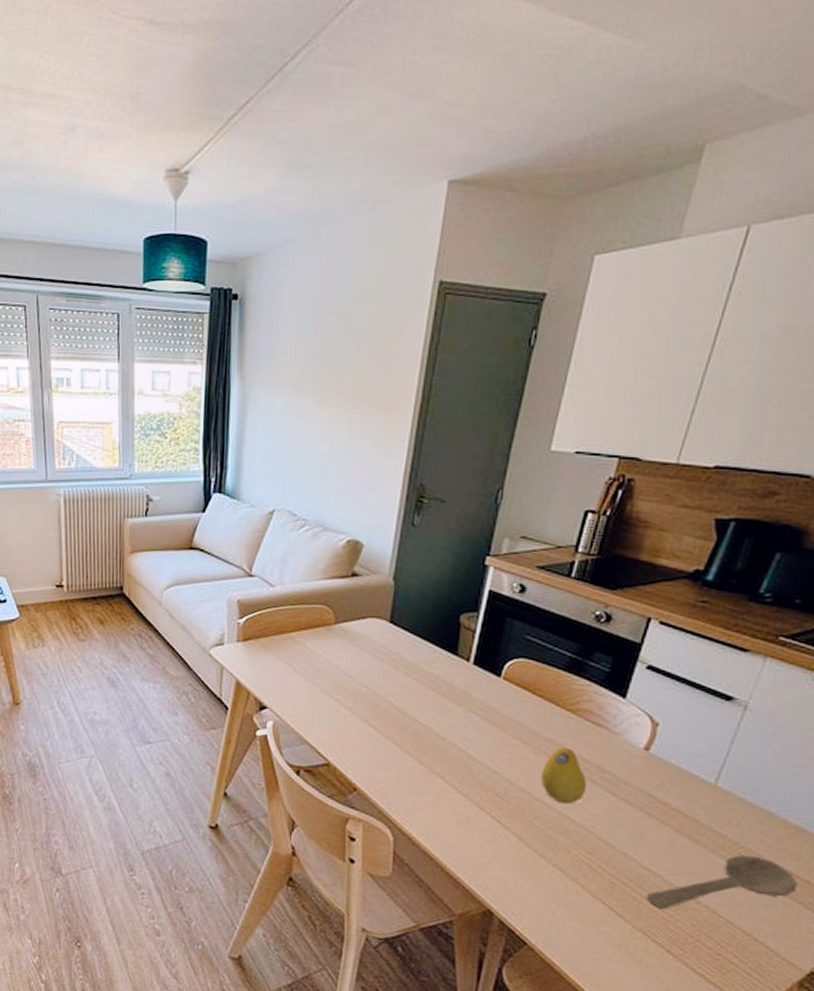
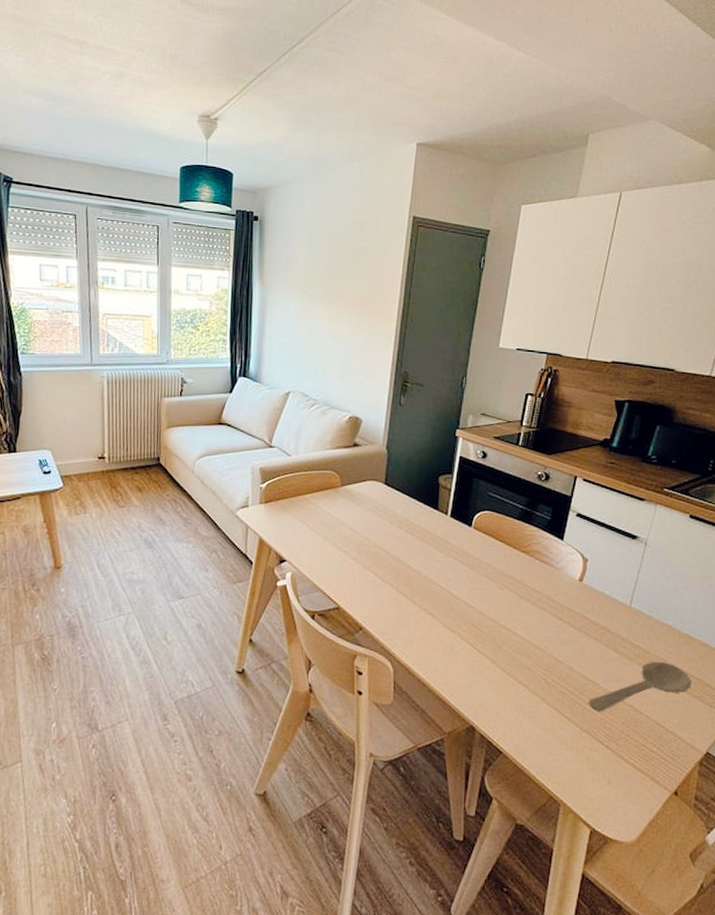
fruit: present [541,748,587,804] -> none [506,583,540,630]

